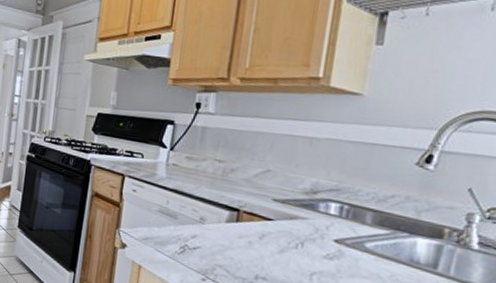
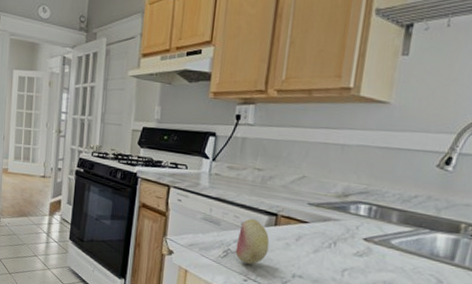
fruit: none [193,213,231,263] -> present [235,218,270,265]

